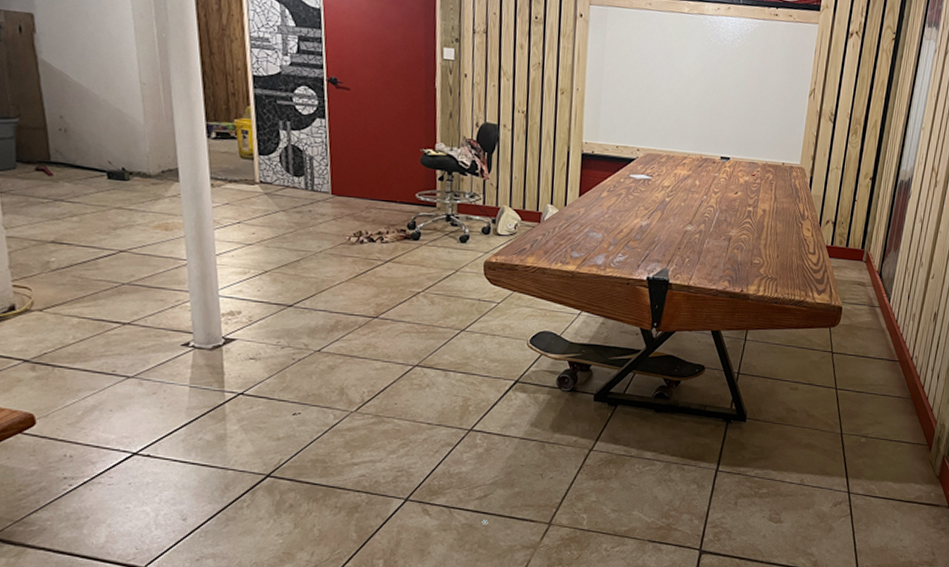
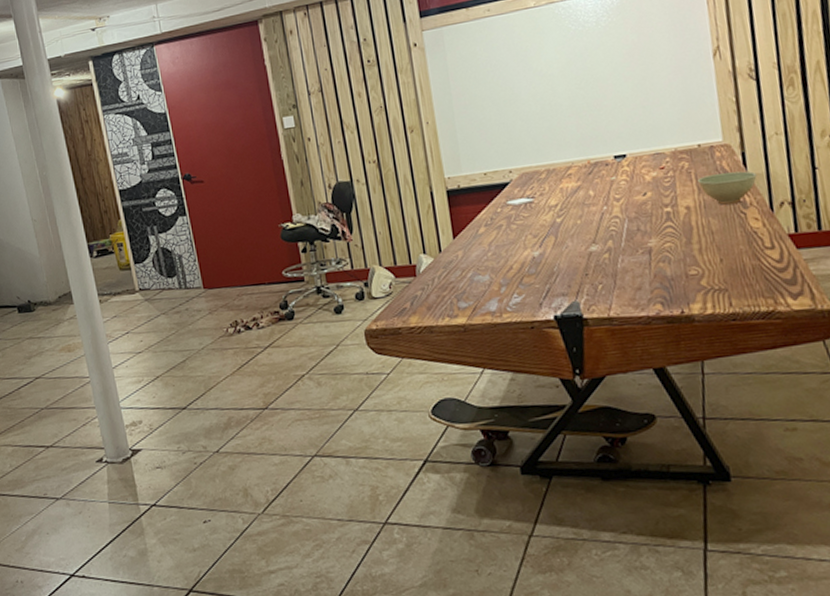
bowl: none [776,188,817,215] -> present [697,171,757,205]

